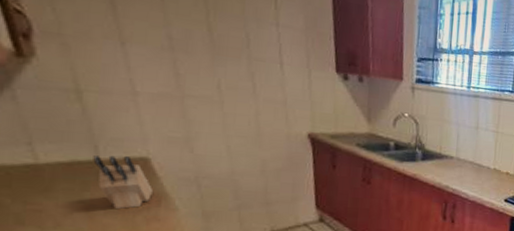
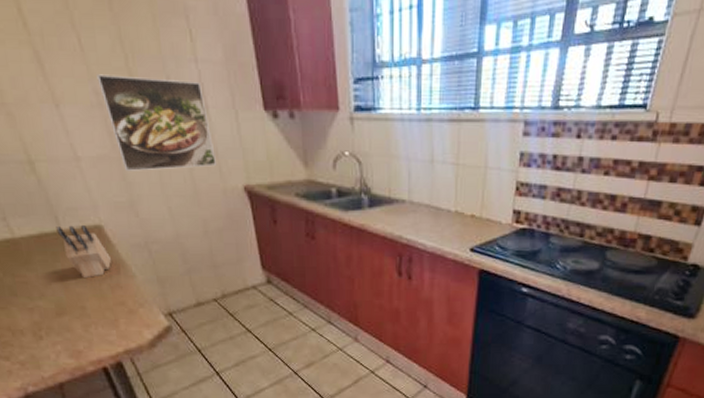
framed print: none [173,22,285,114] -> present [97,74,217,171]

